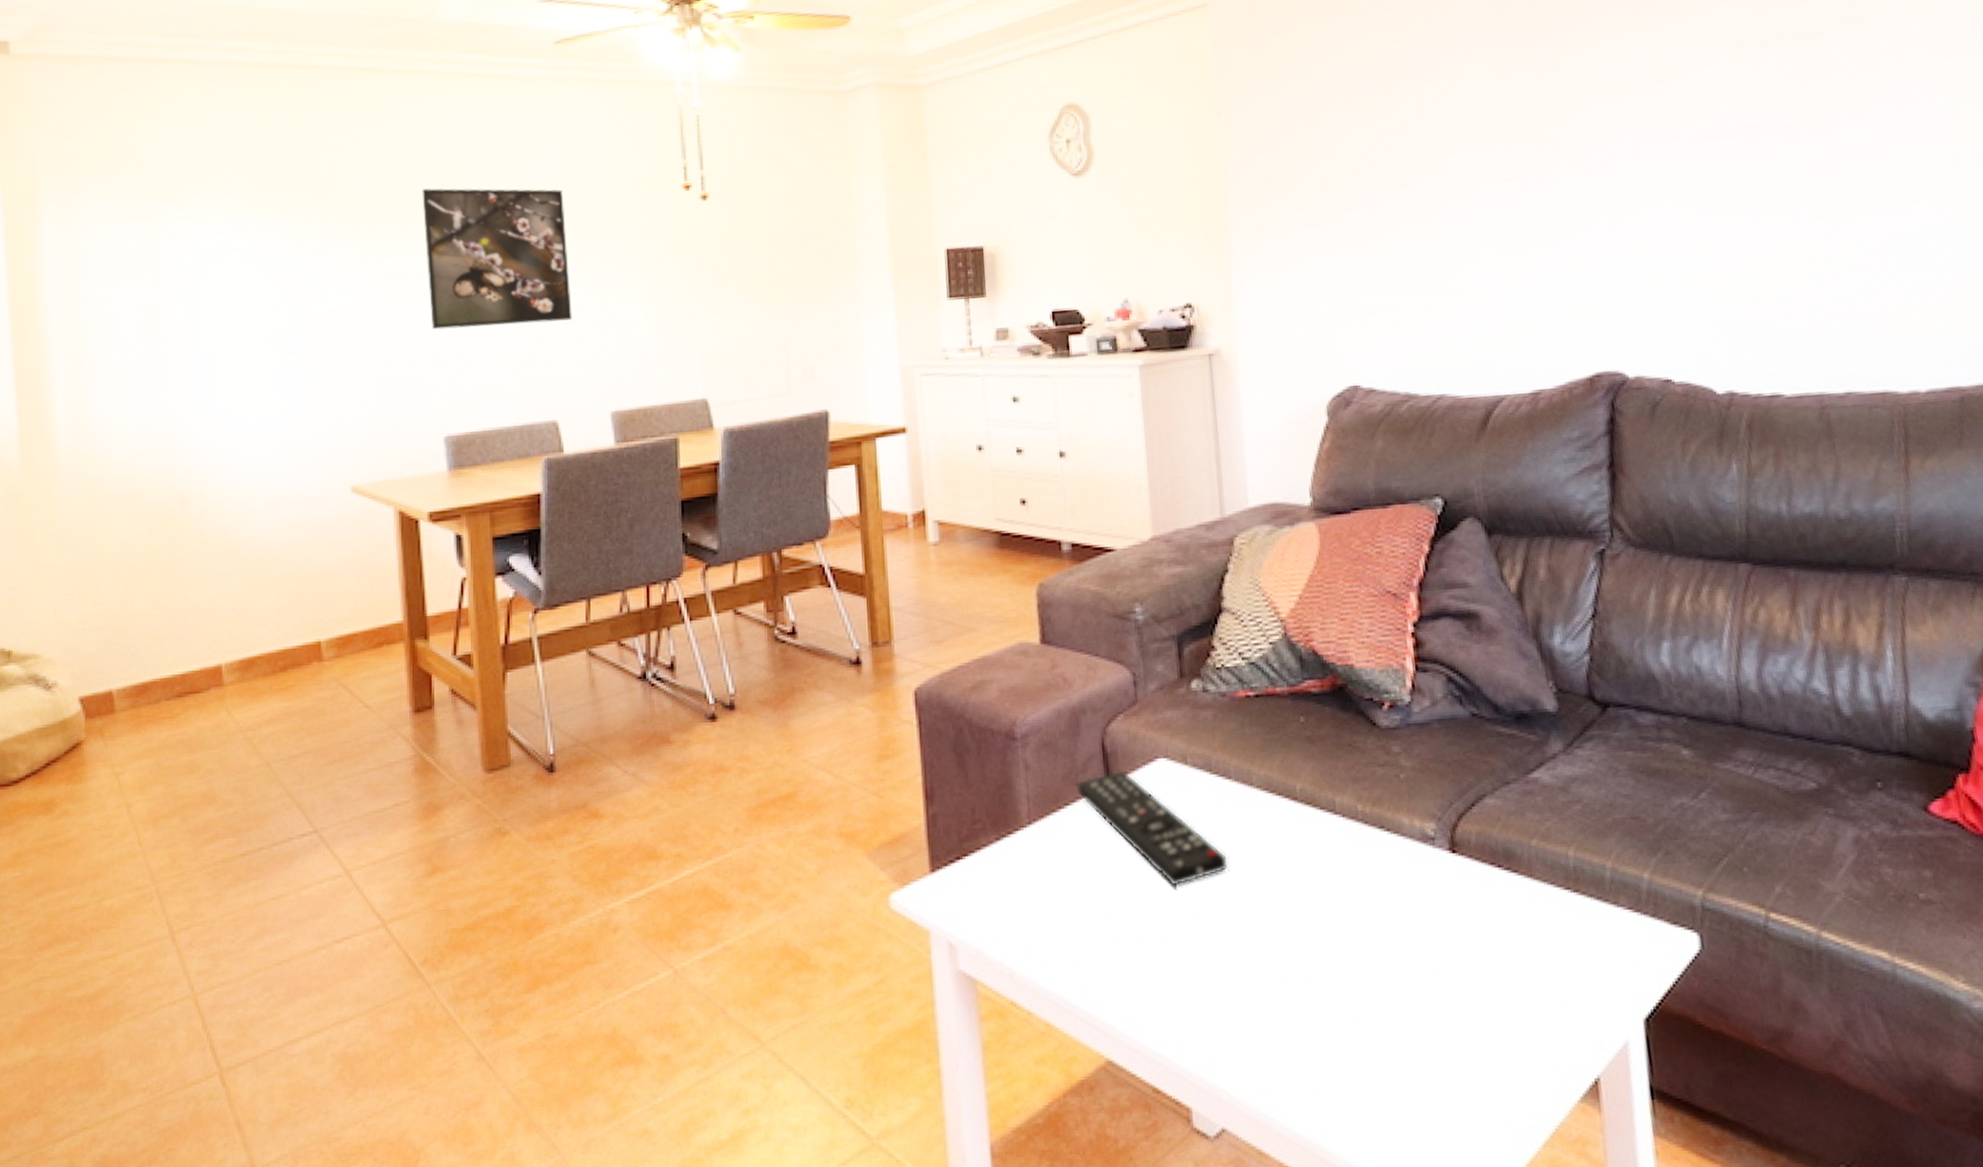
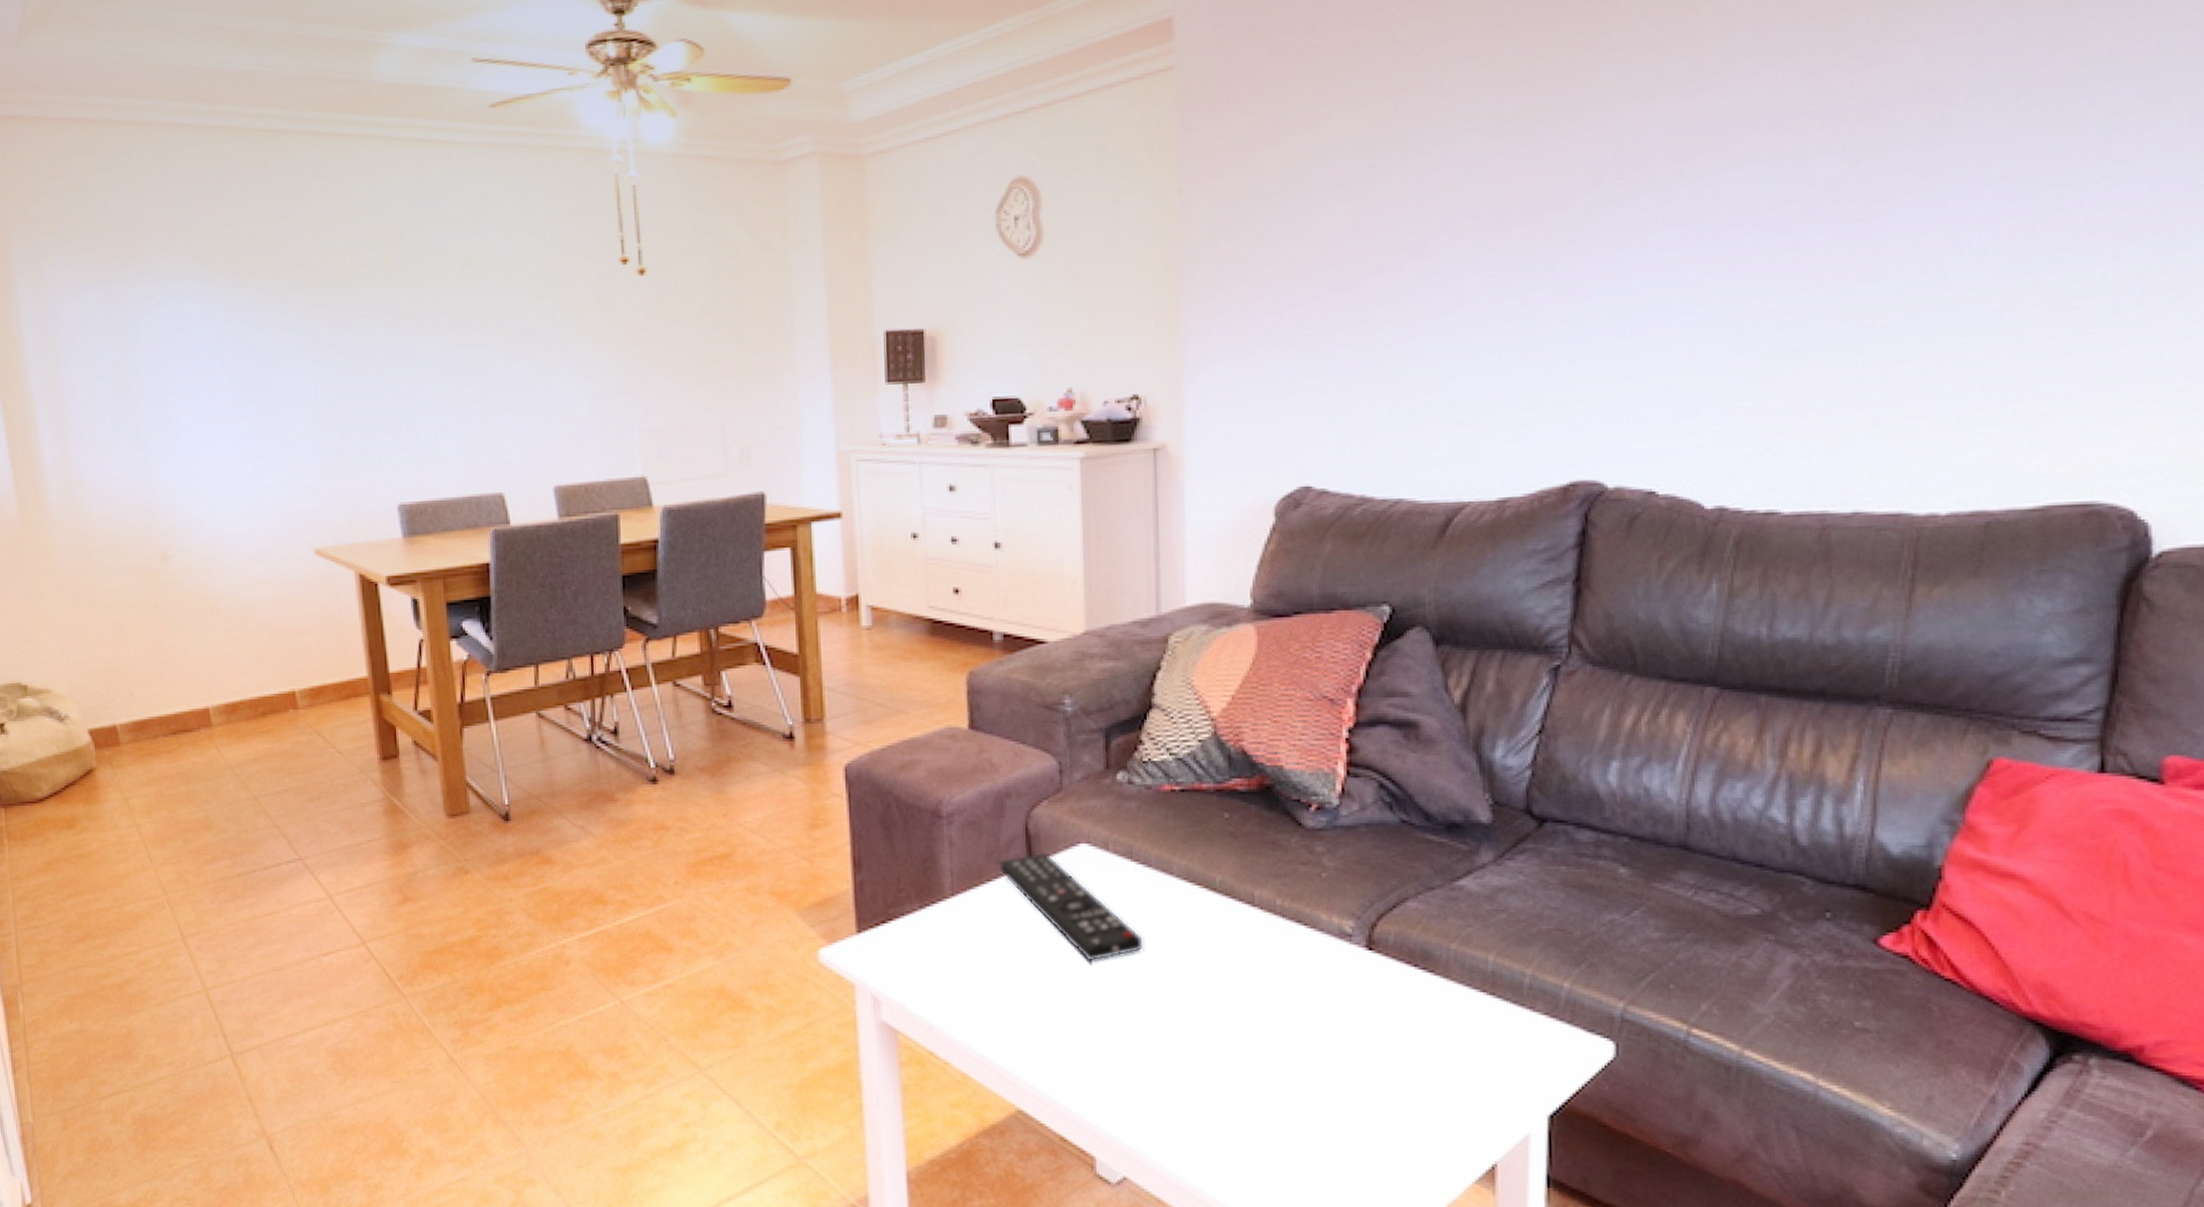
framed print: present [422,188,572,330] -> none [366,257,515,400]

